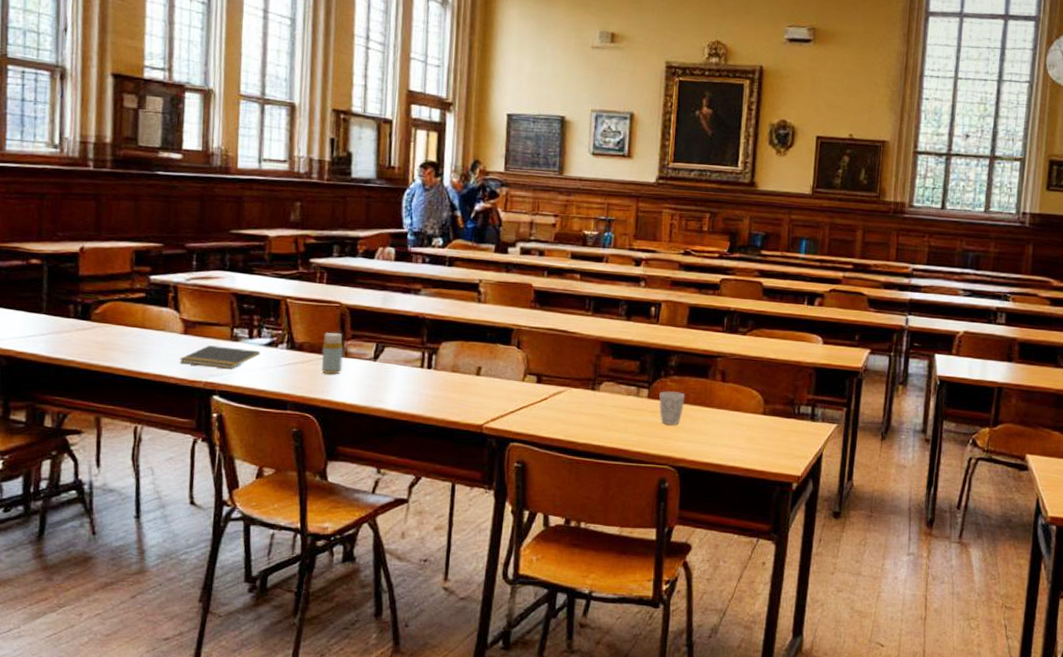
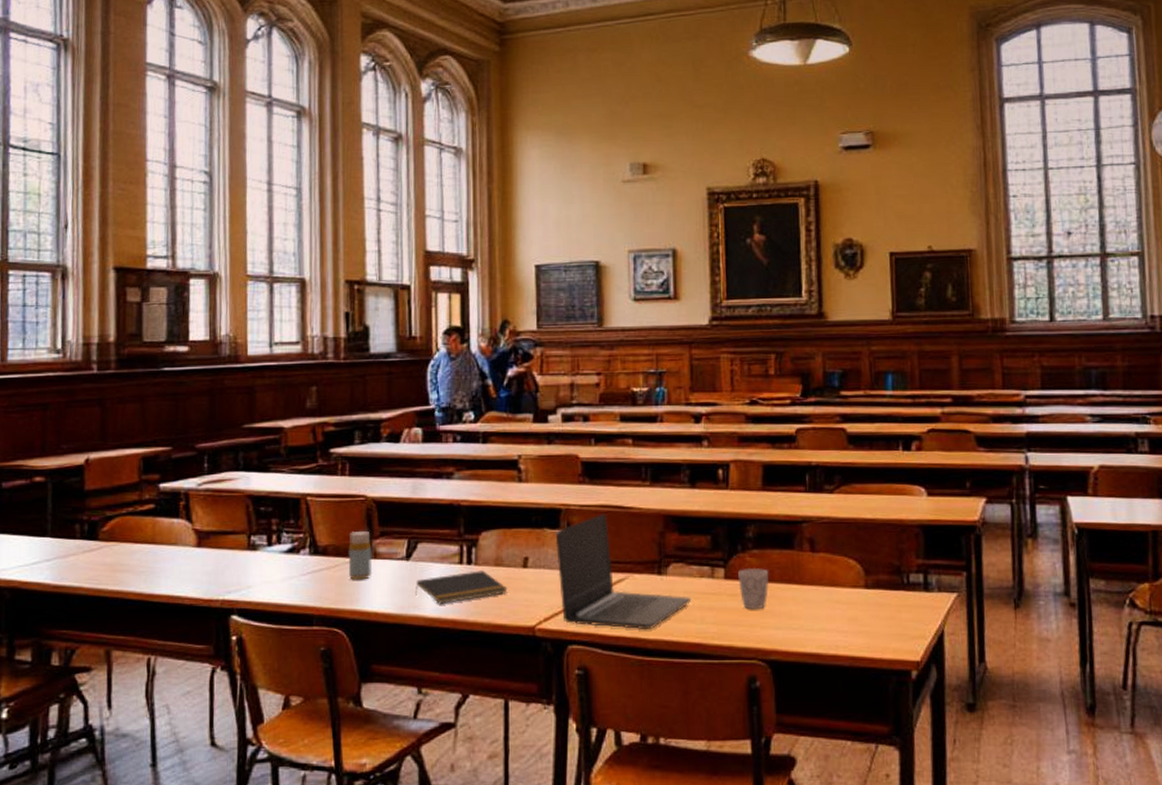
notepad: present [179,345,261,369] -> none [193,557,281,583]
notepad: none [380,374,462,400] -> present [416,570,508,604]
laptop: none [506,335,619,435] -> present [555,513,692,630]

